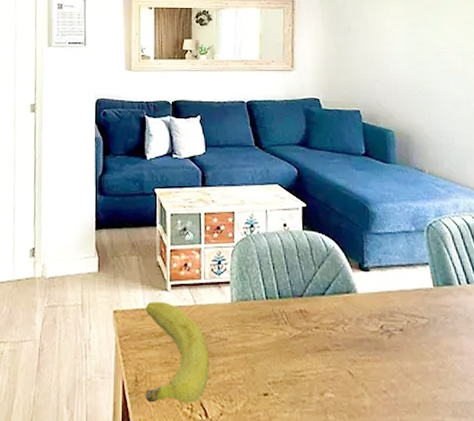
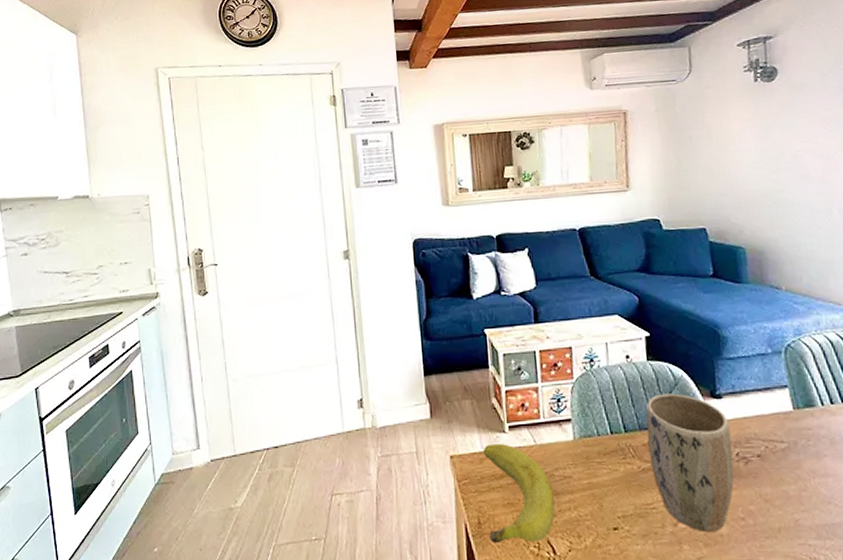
plant pot: none [299,263,379,403] -> present [646,393,735,532]

